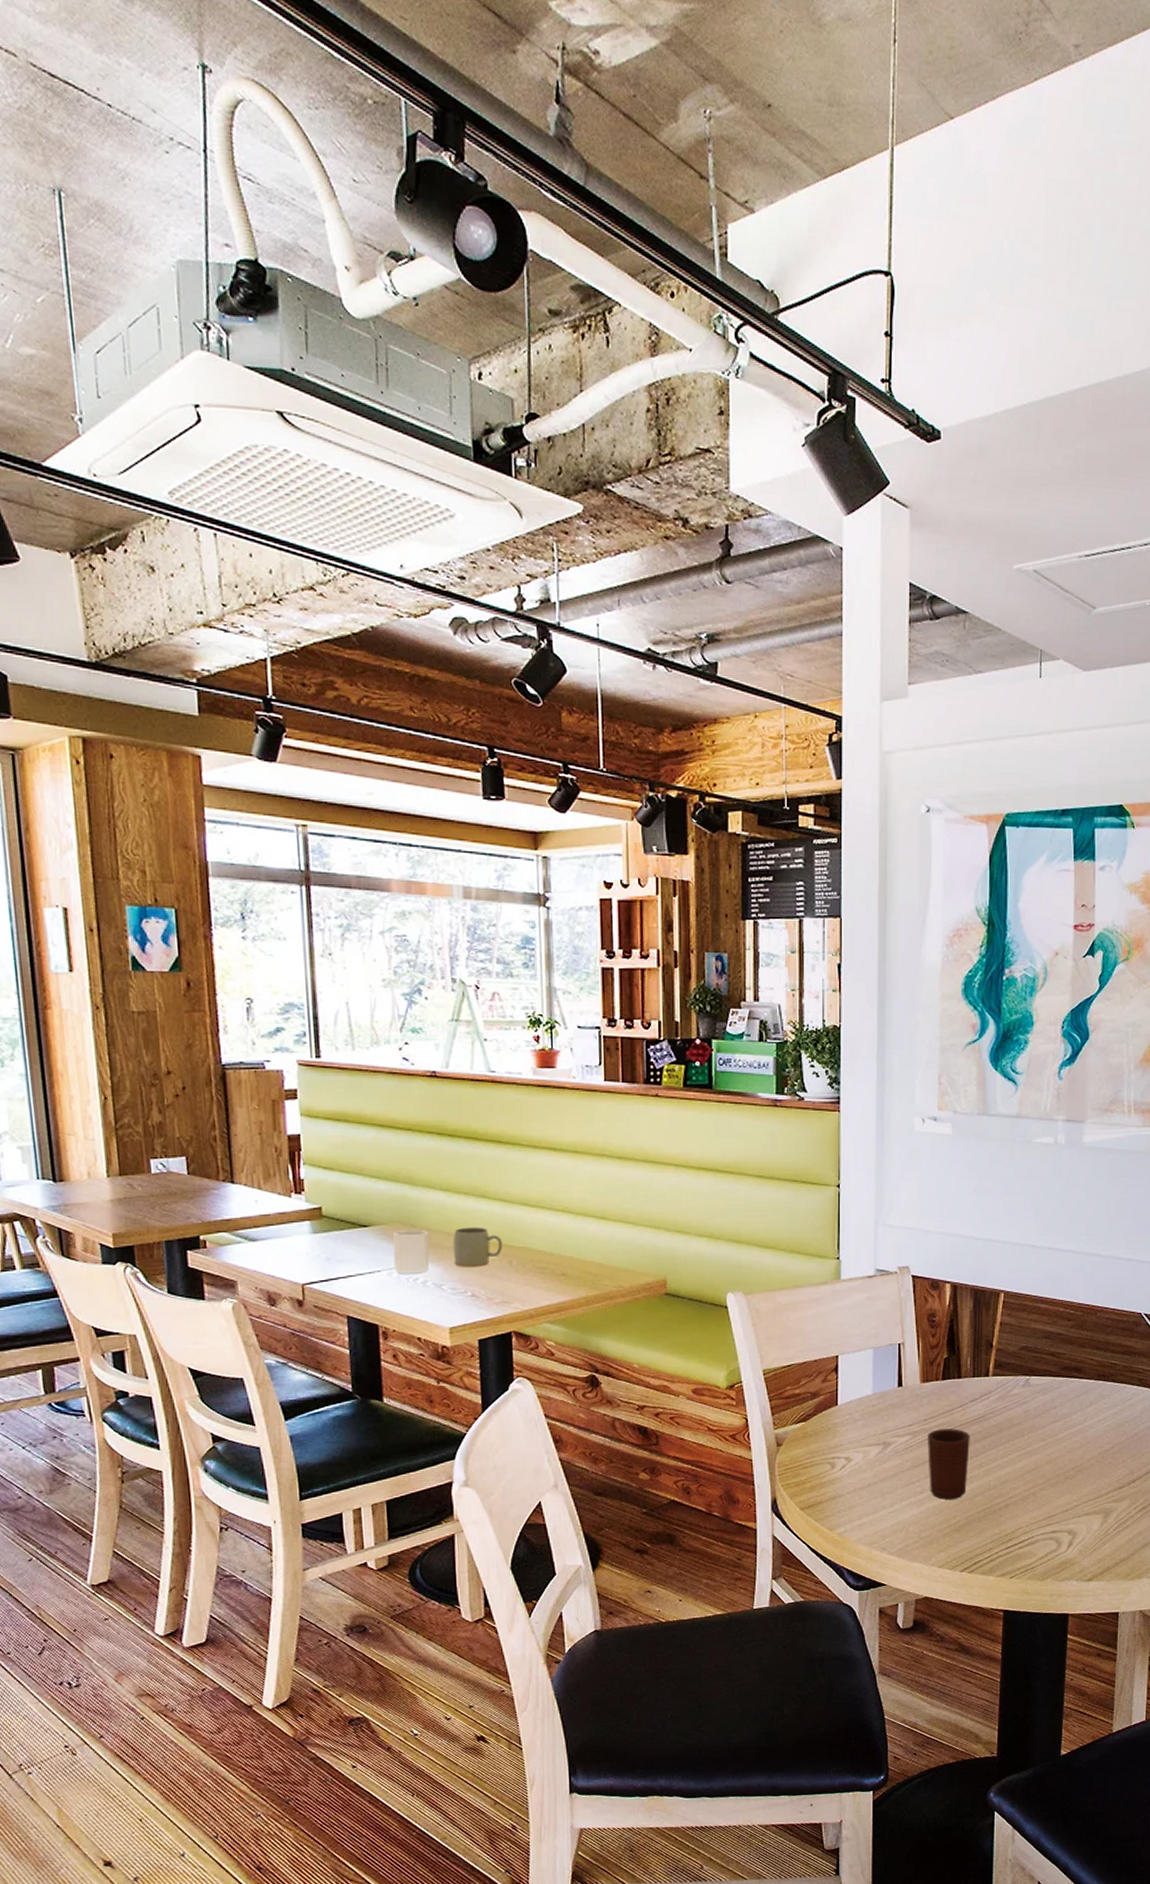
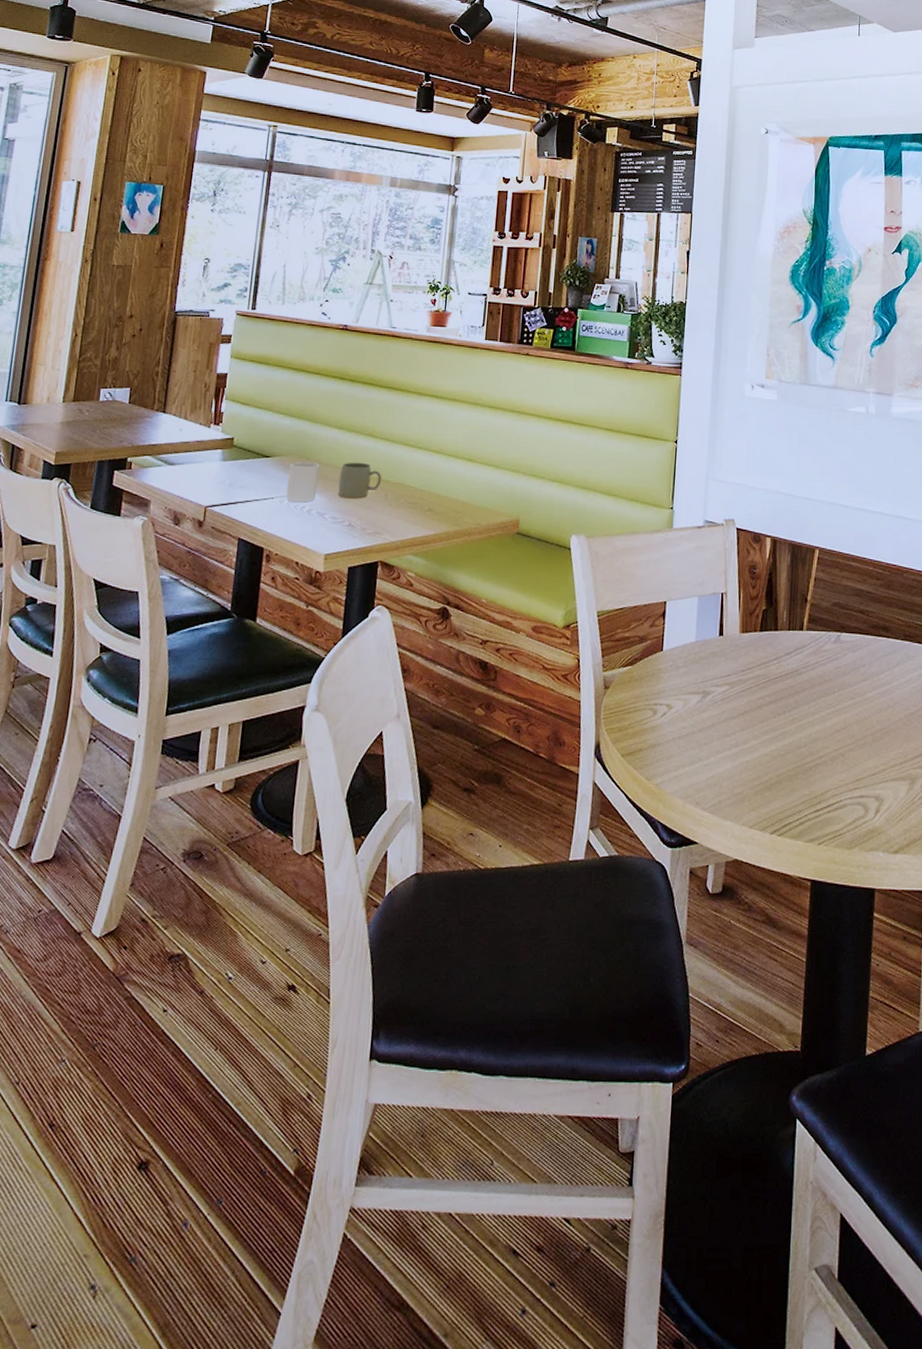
cup: present [928,1428,970,1500] -> none [743,681,784,755]

